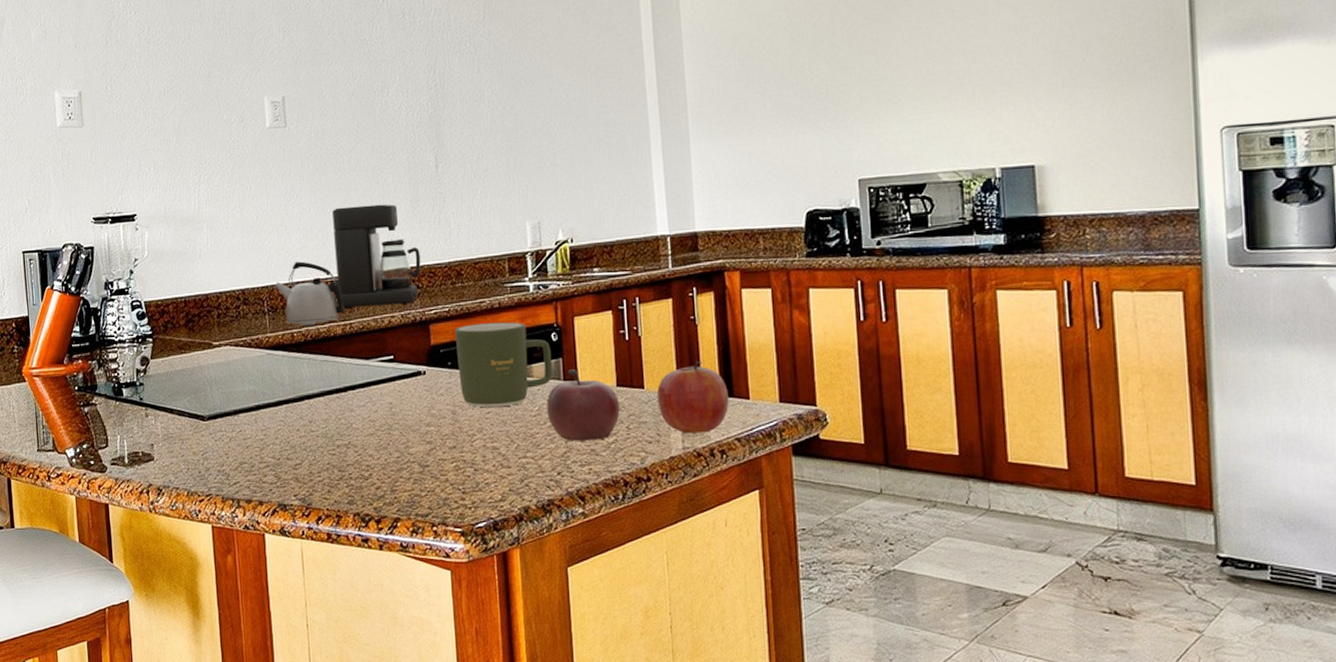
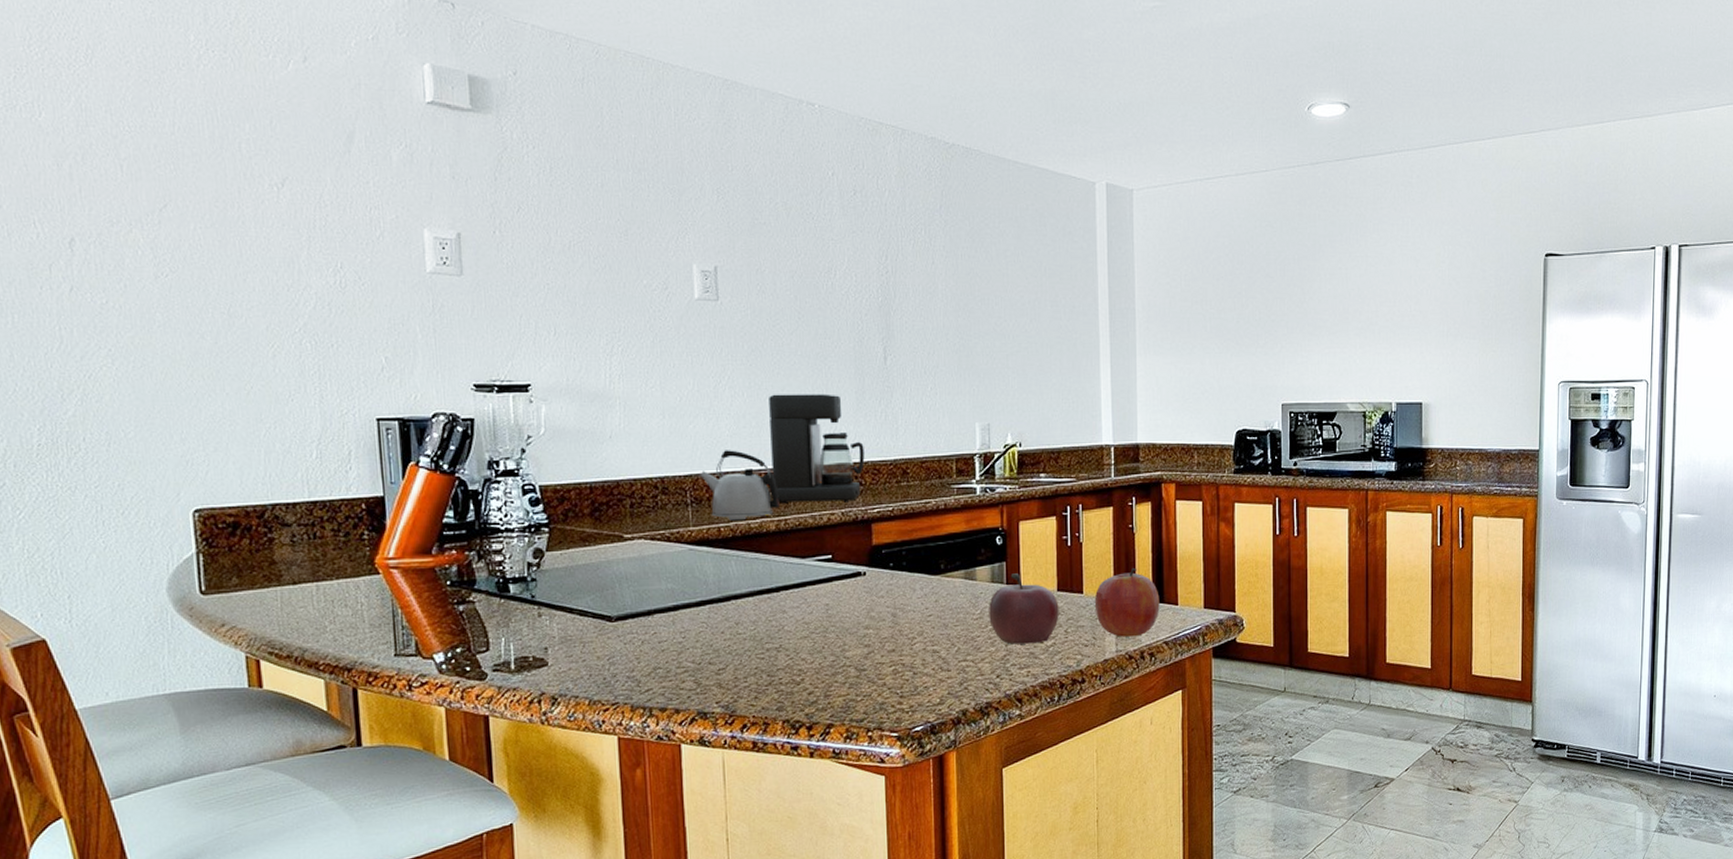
mug: present [454,322,553,408] -> none [897,524,996,611]

